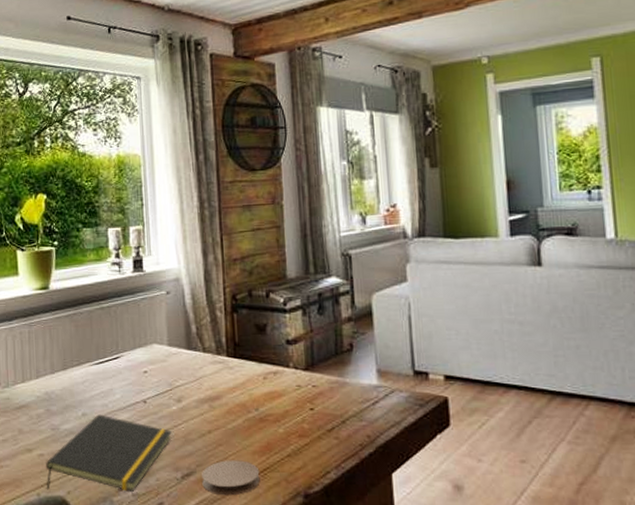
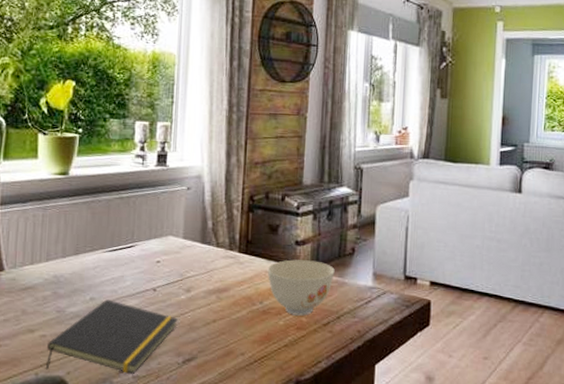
coaster: present [202,460,260,496] -> none [202,347,257,380]
bowl: none [259,360,334,422] -> present [267,259,335,316]

